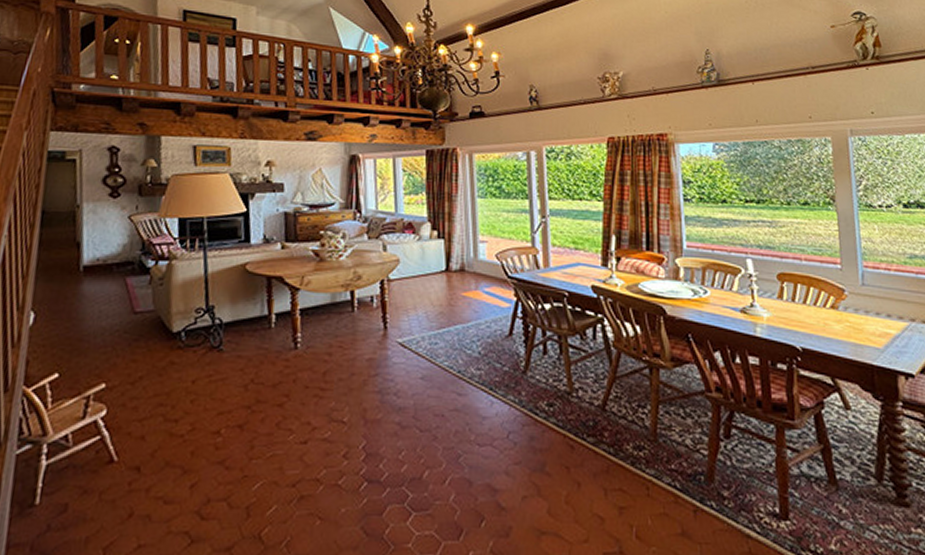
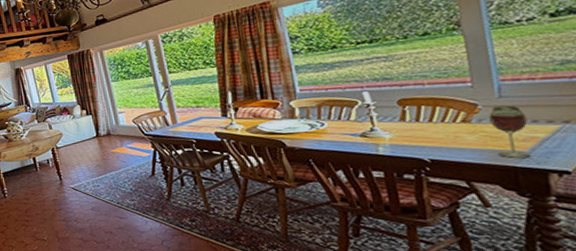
wineglass: none [853,294,884,355] -> present [489,105,530,158]

